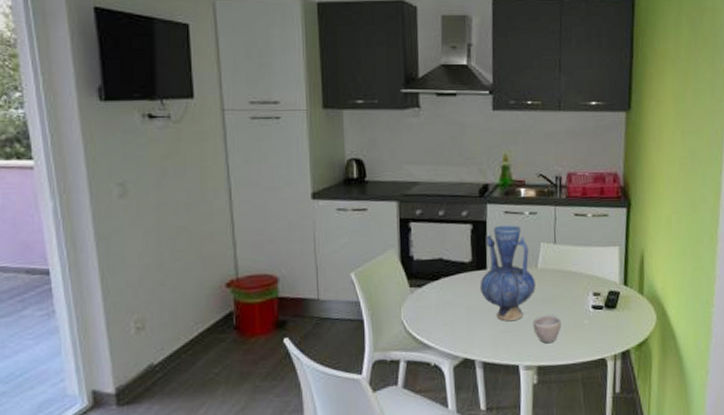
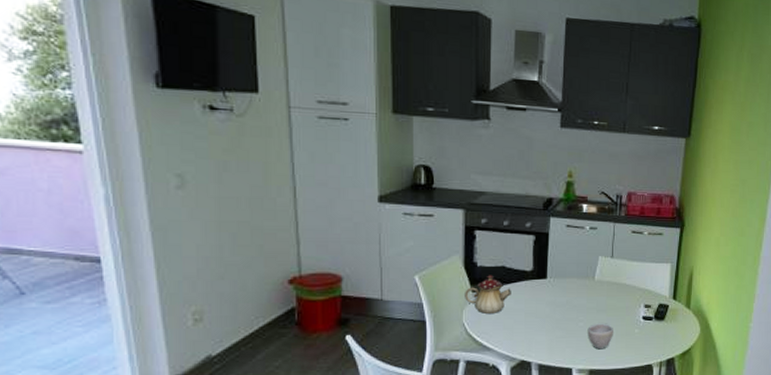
teapot: none [402,268,450,310] -> present [465,275,511,314]
vase: present [480,225,536,322] -> none [539,238,592,328]

